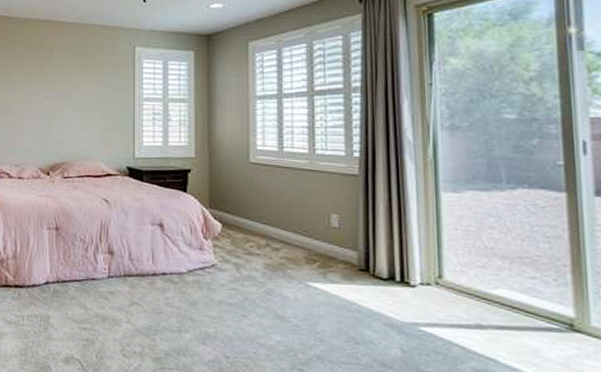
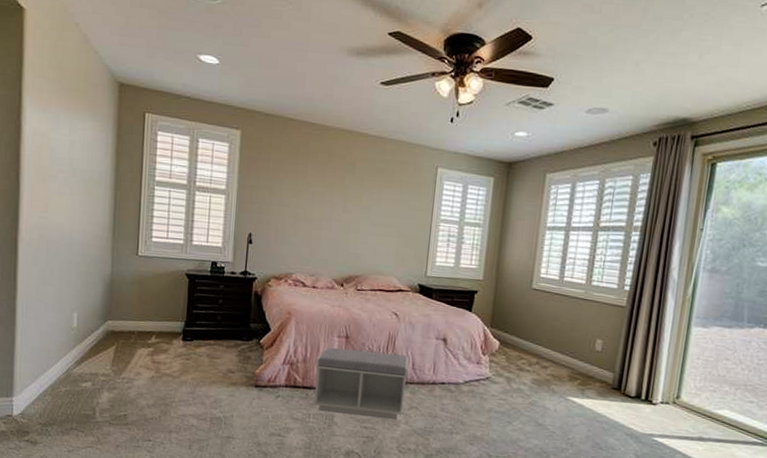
bench: none [26,240,125,318] -> present [312,347,409,419]

